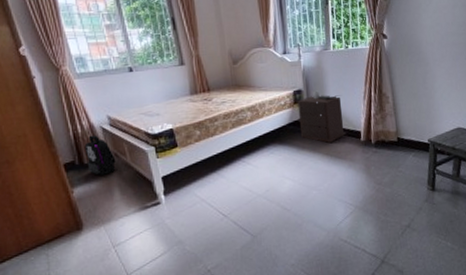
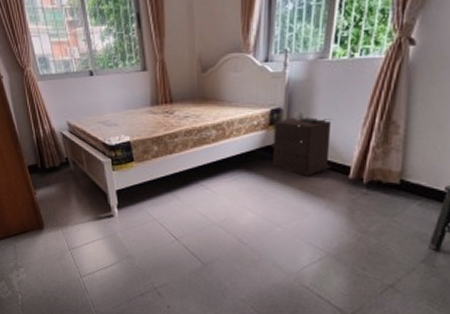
backpack: present [84,135,116,176] -> none [46,140,74,182]

